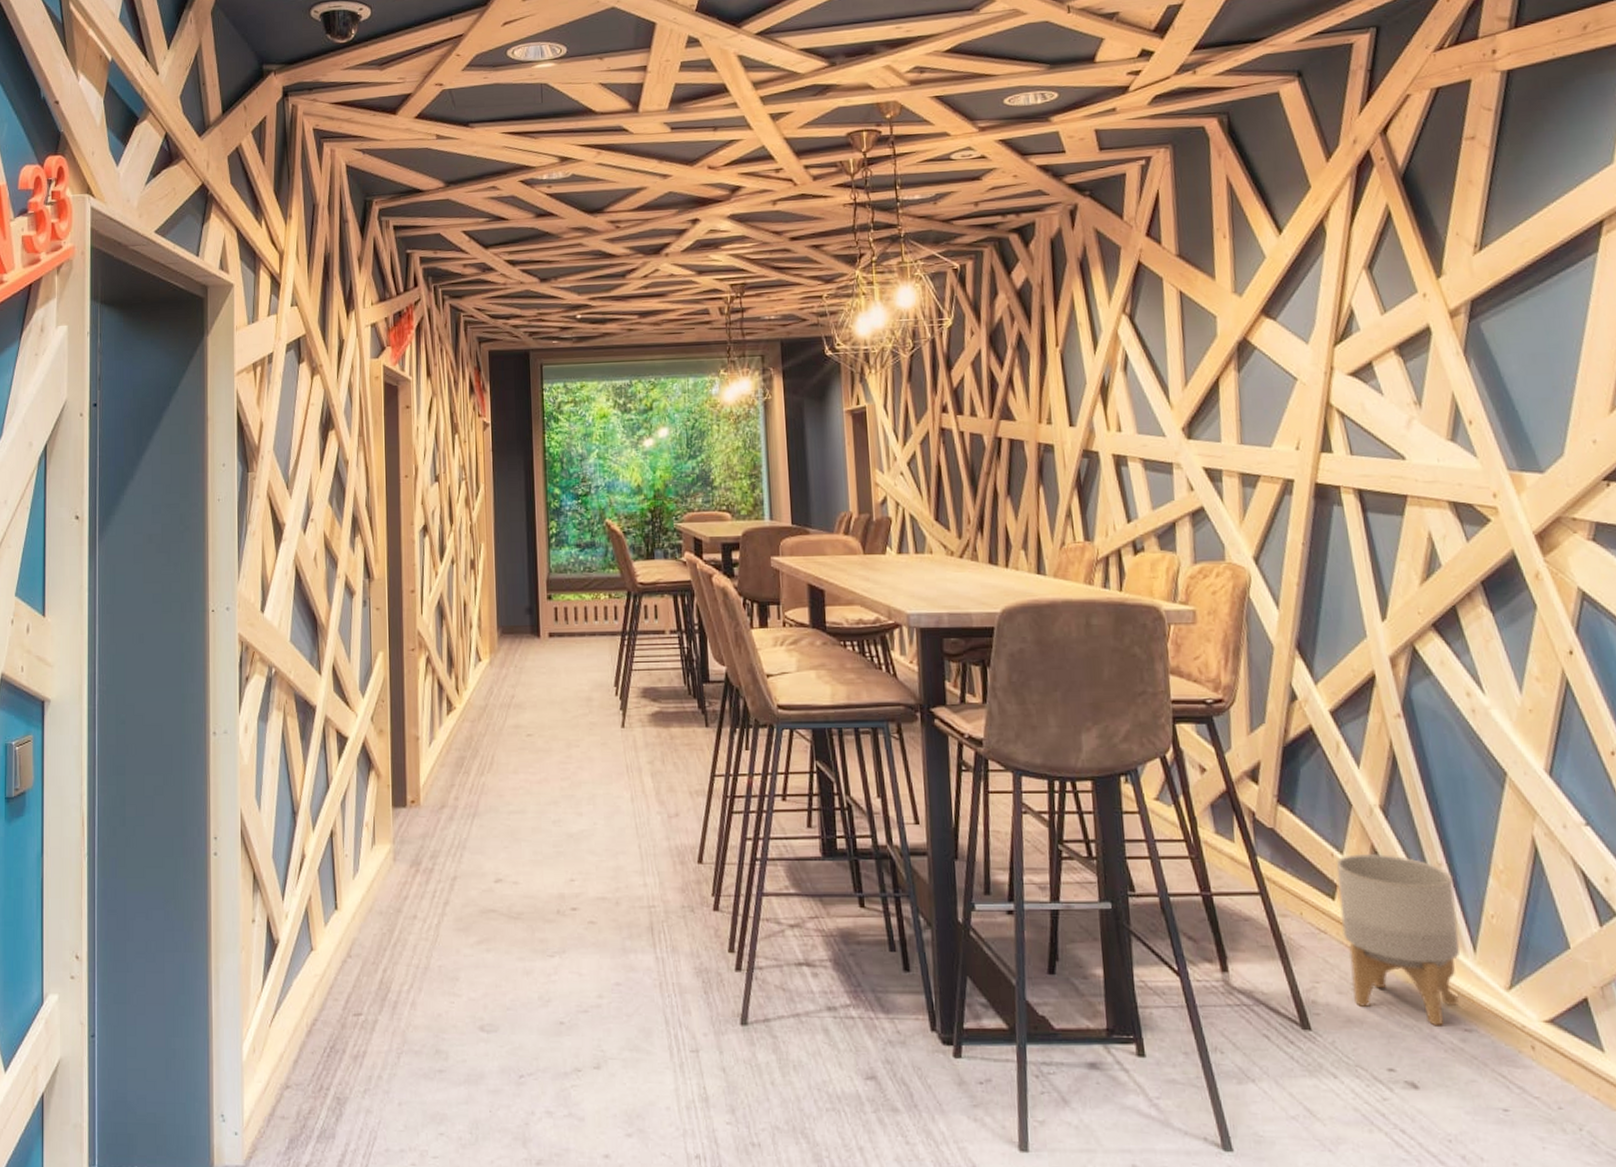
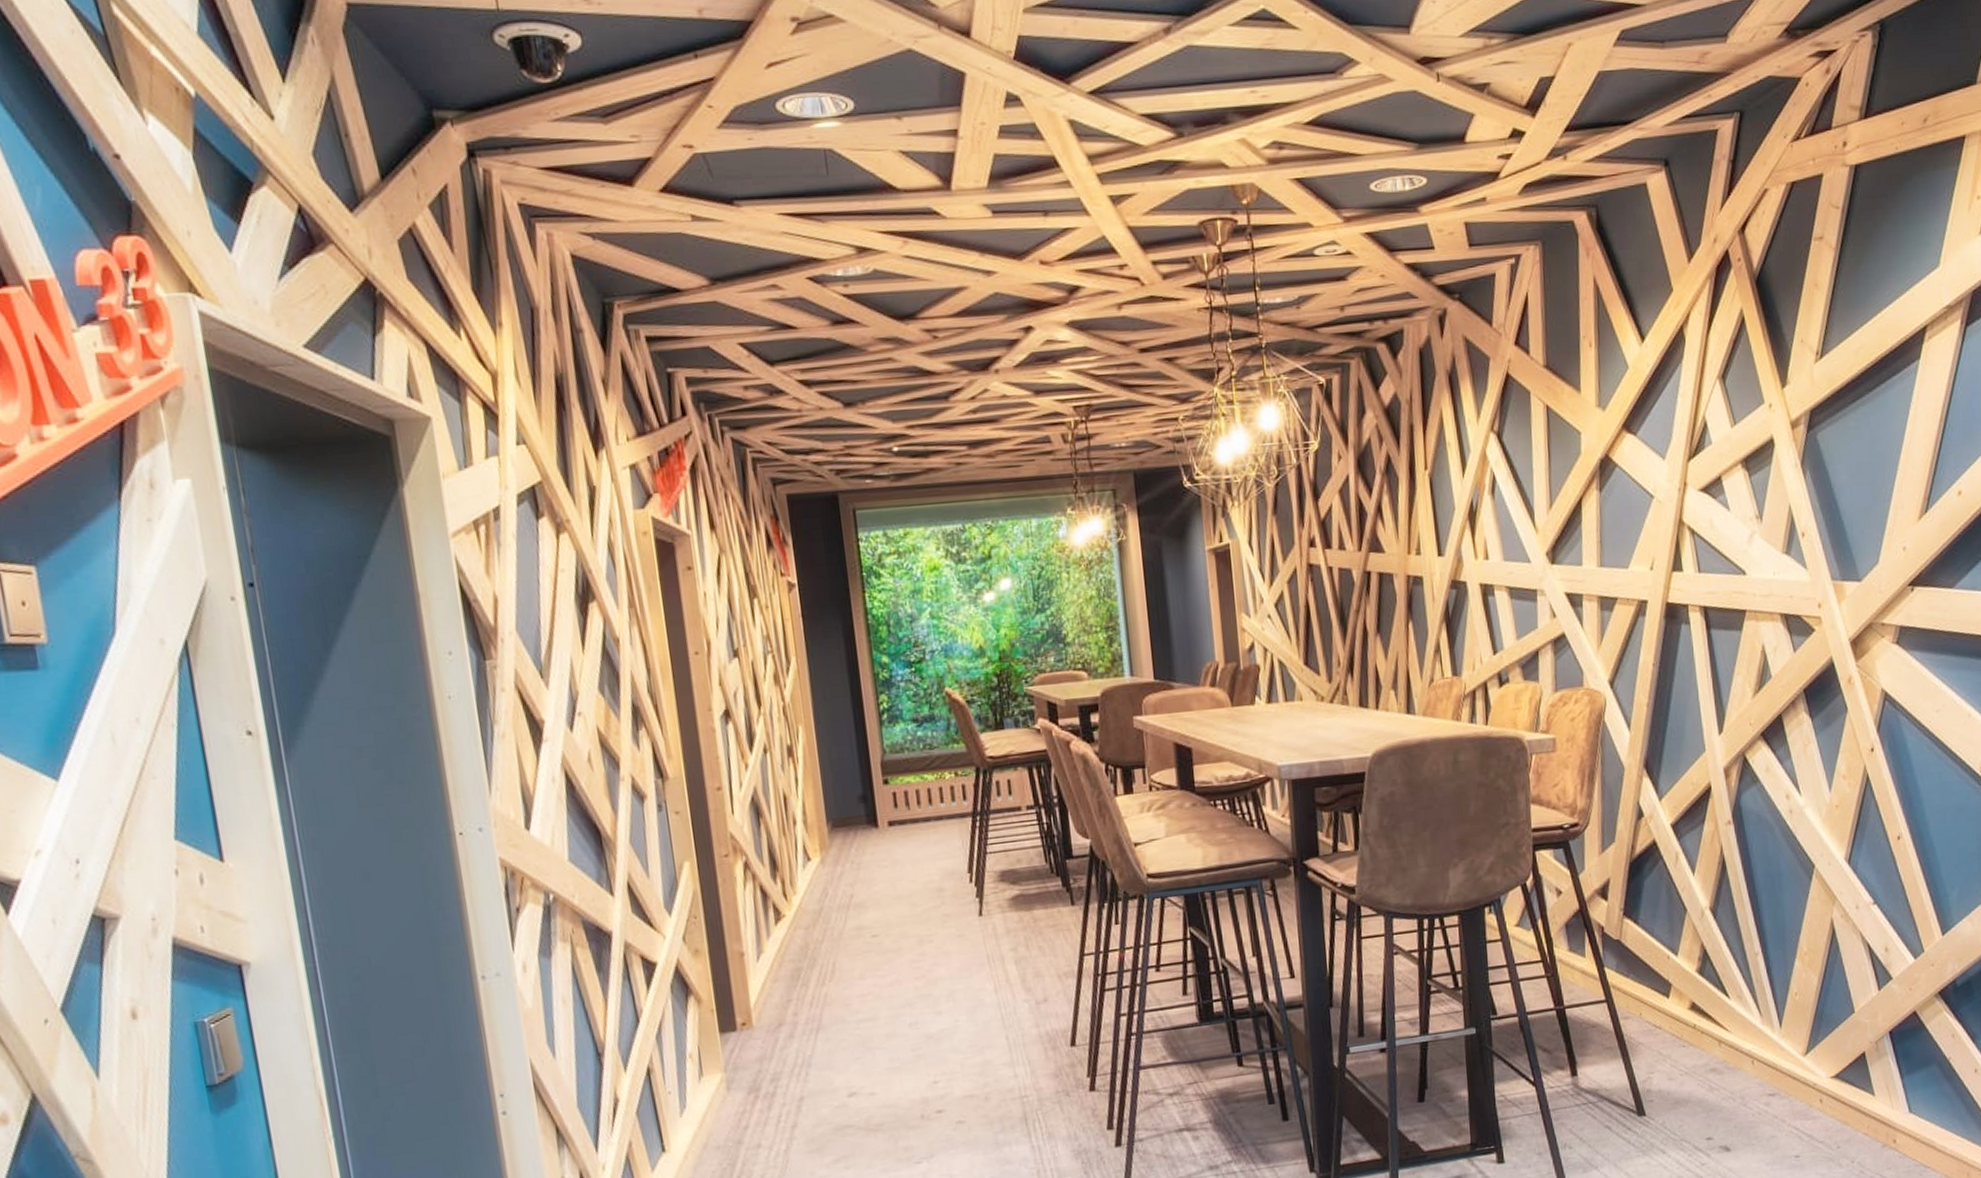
planter: present [1336,853,1461,1026] -> none [1671,950,1769,1096]

